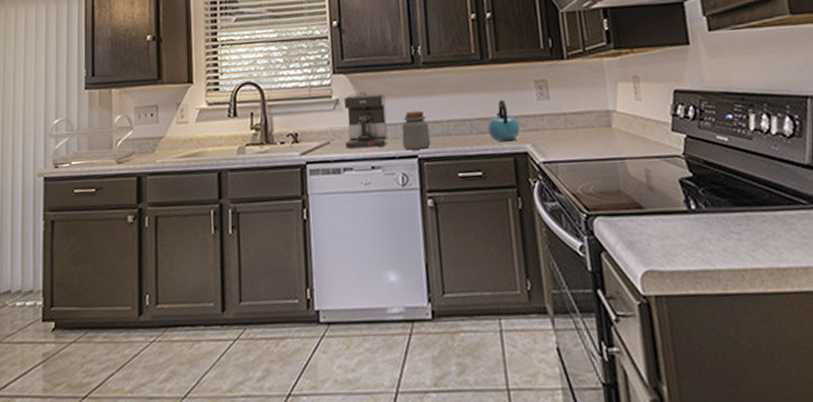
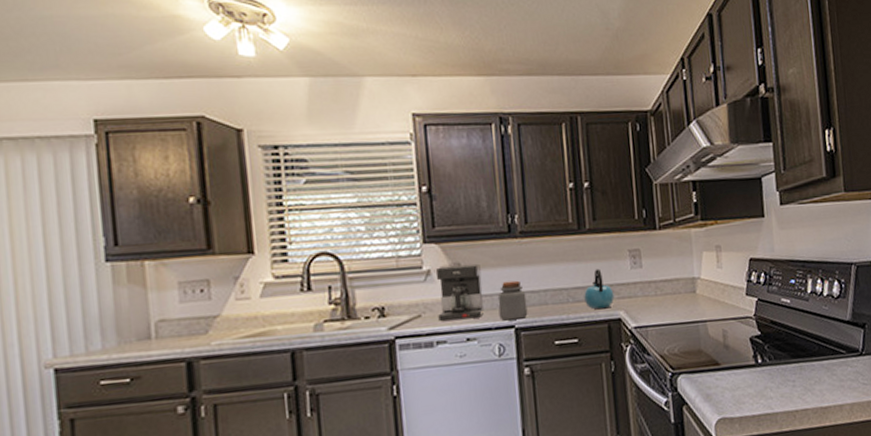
dish rack: present [48,113,137,167] -> none [55,290,184,356]

